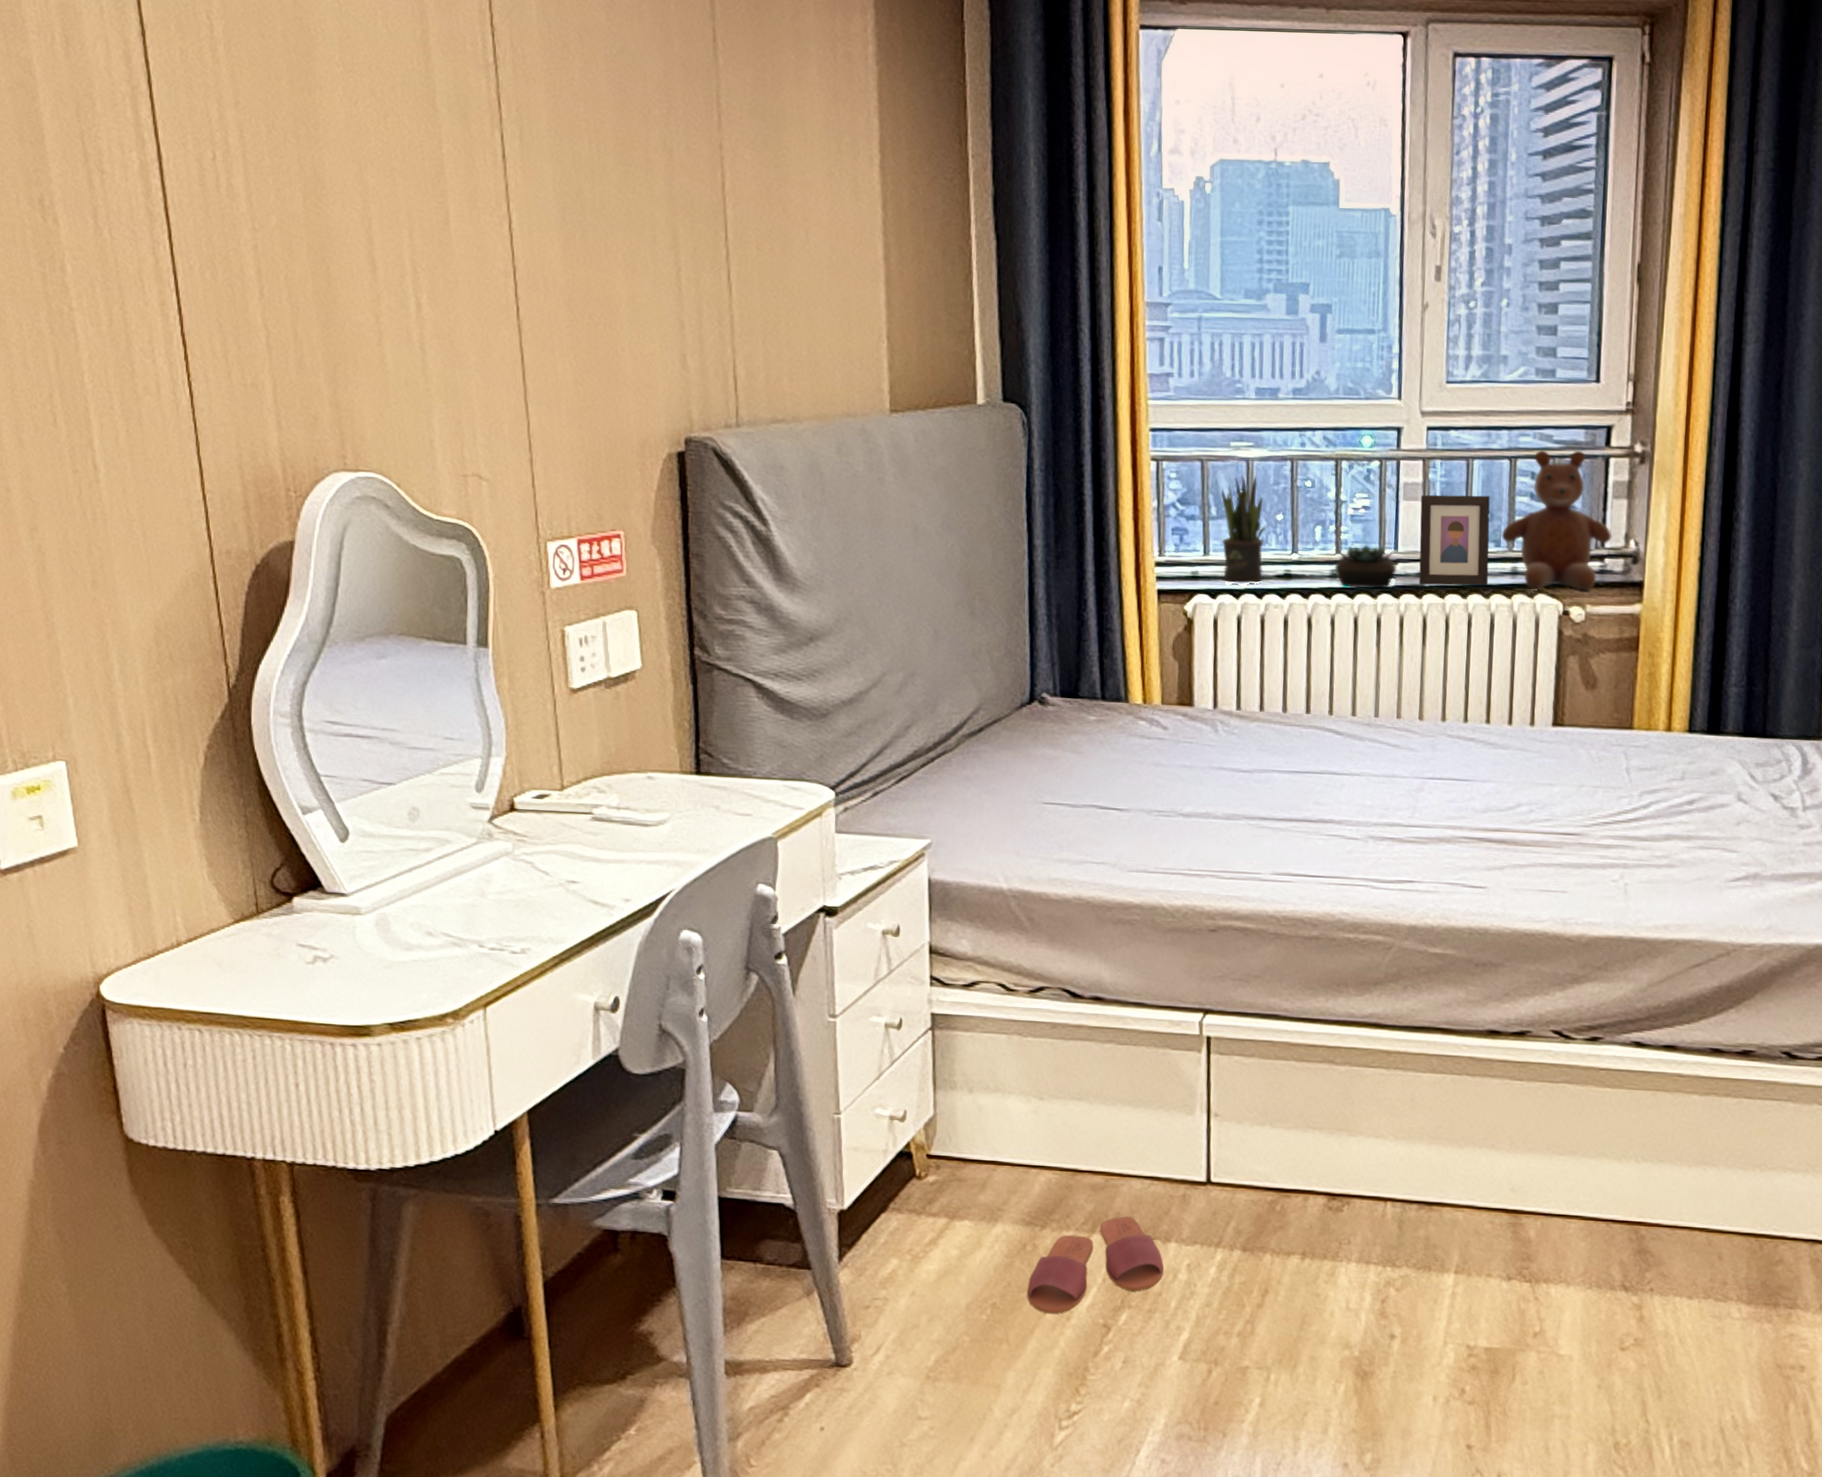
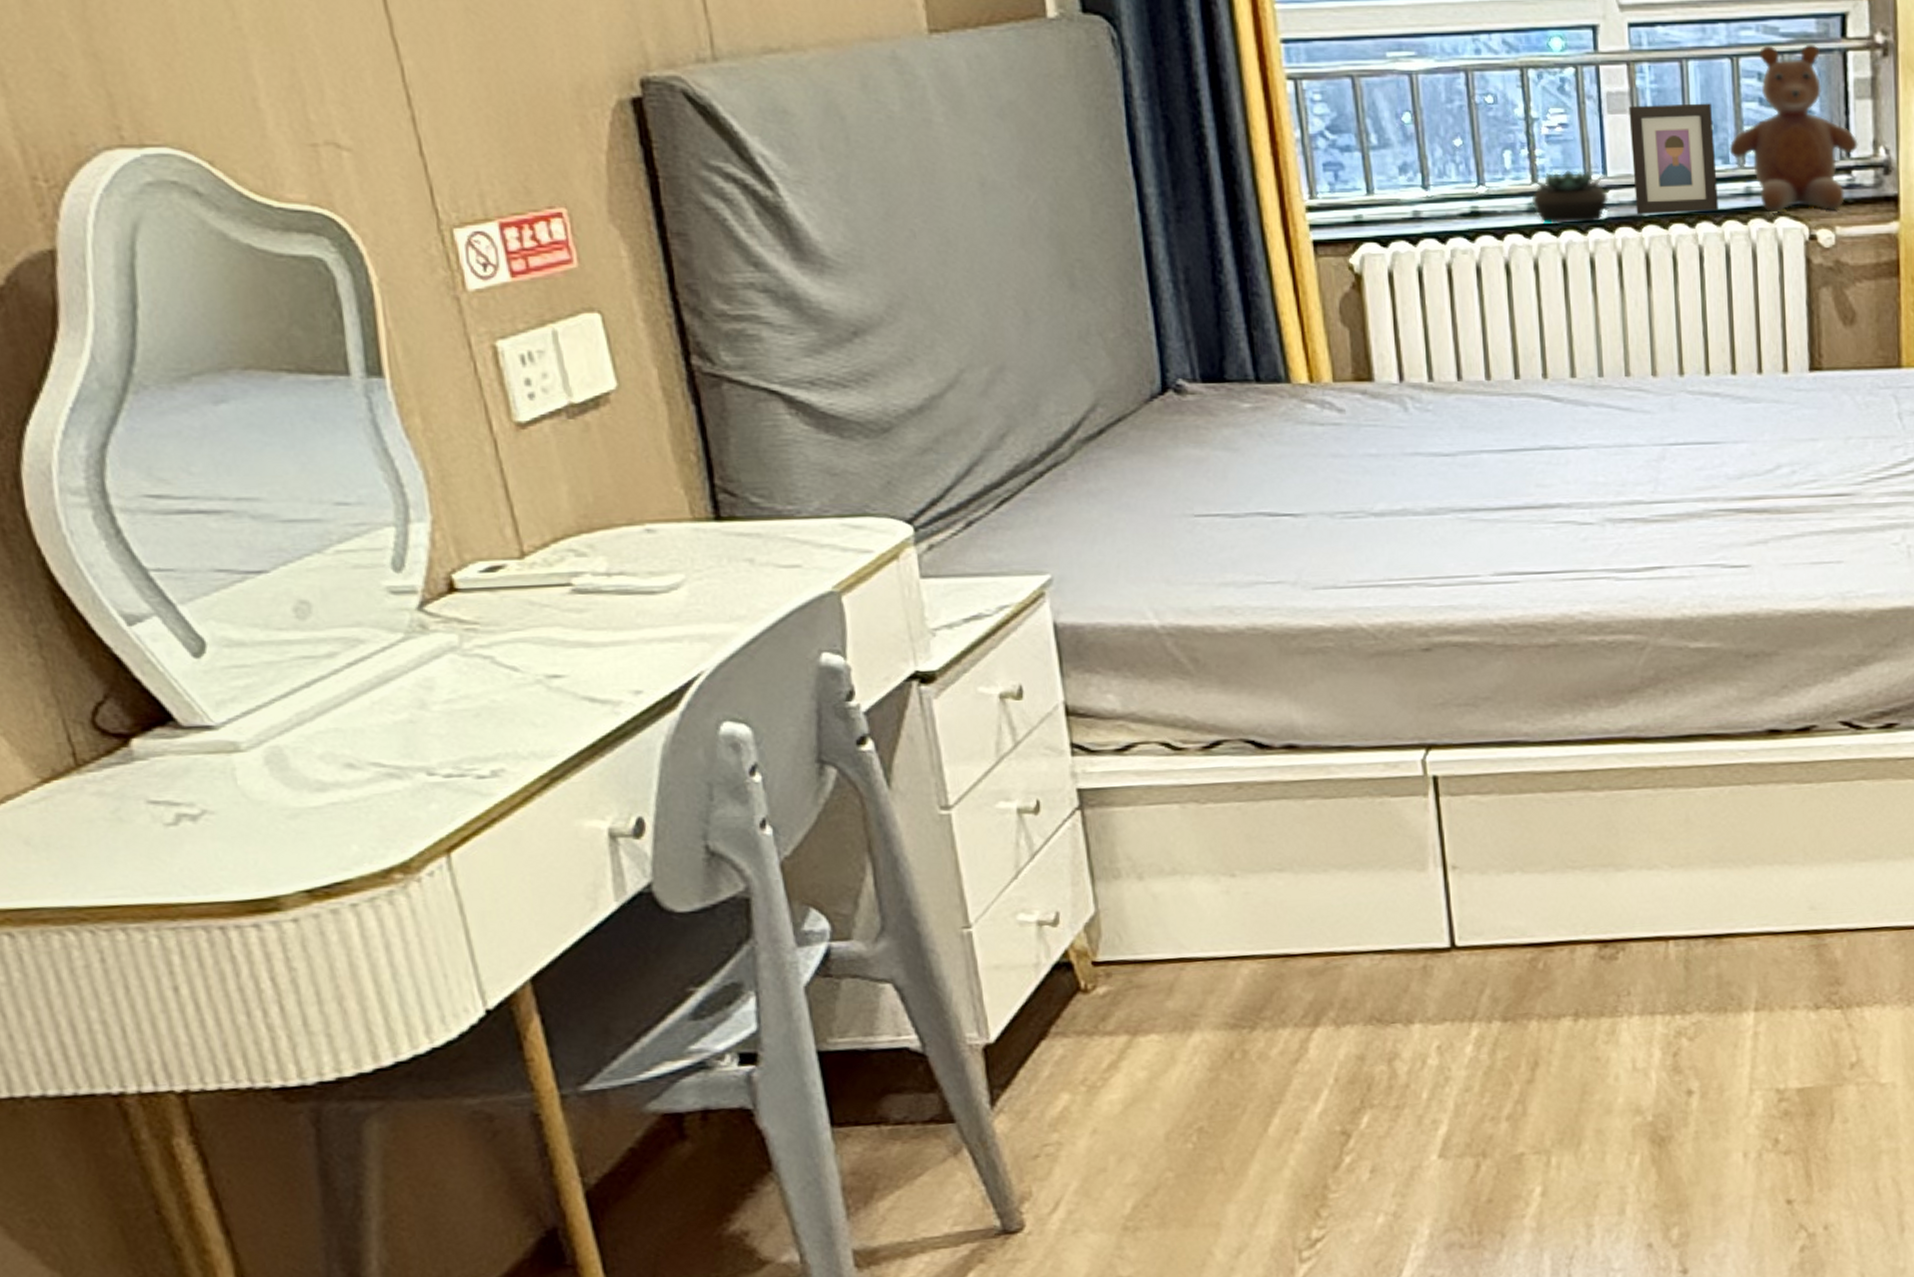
slippers: present [1027,1216,1164,1314] -> none [1240,1000,1409,1129]
potted plant: present [1220,475,1266,584] -> none [1380,93,1444,227]

